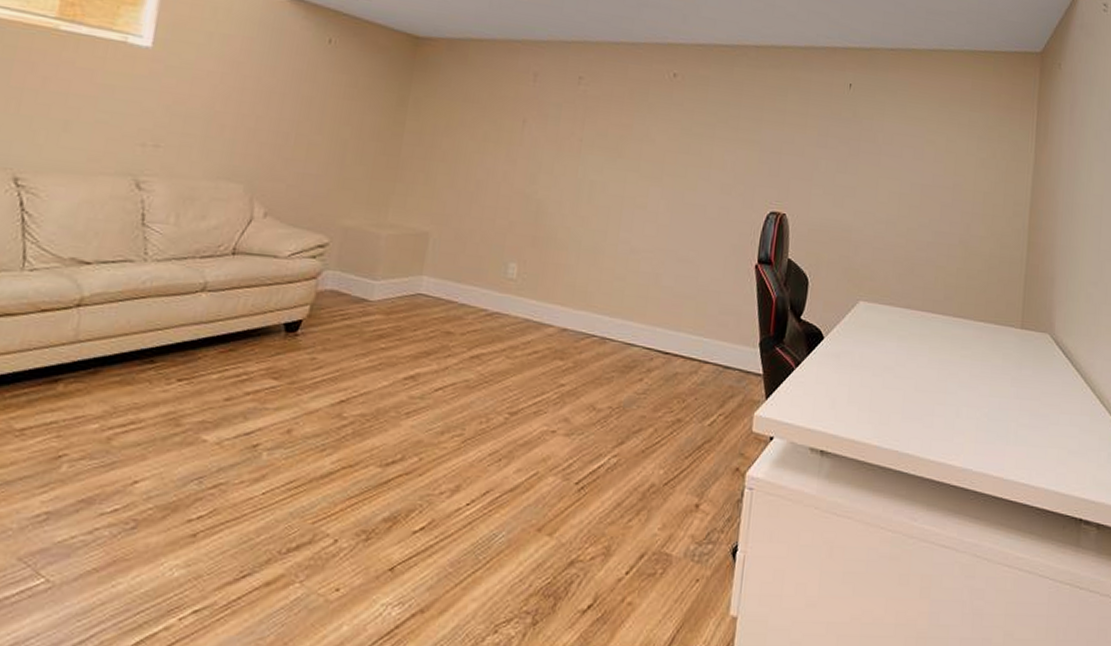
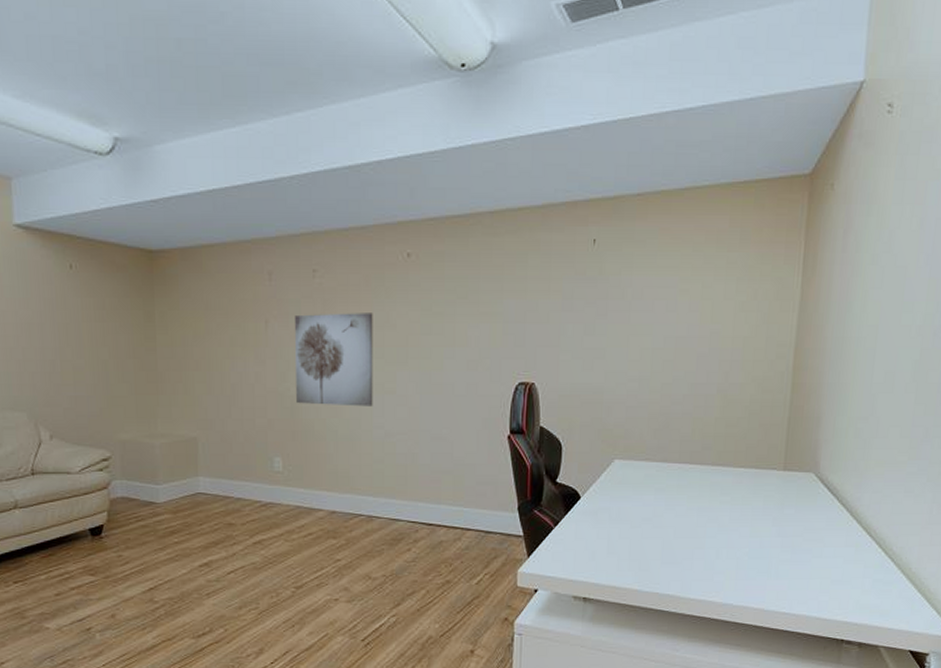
wall art: none [542,119,633,220] -> present [295,313,373,407]

